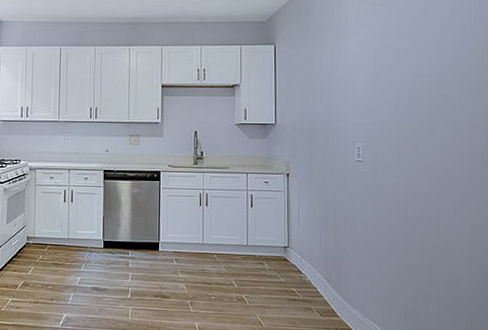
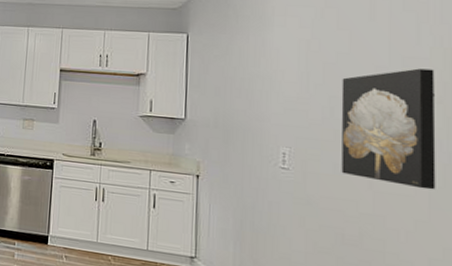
wall art: none [404,66,477,169] -> present [341,68,436,190]

